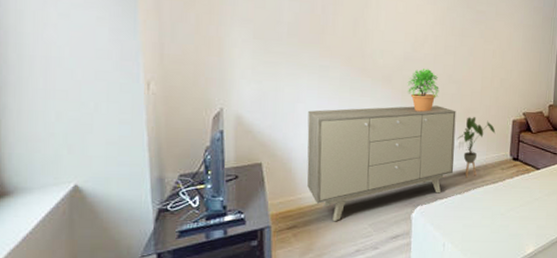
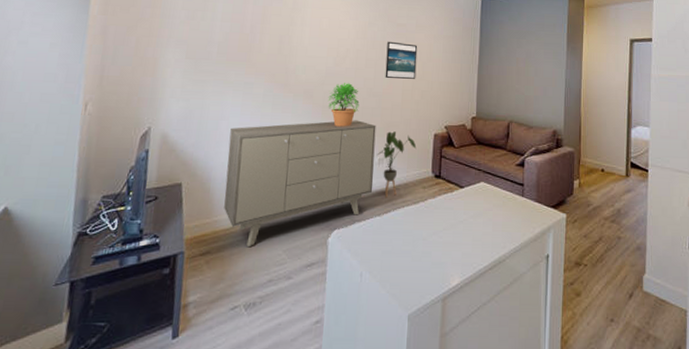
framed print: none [464,28,498,67] -> present [385,41,418,79]

